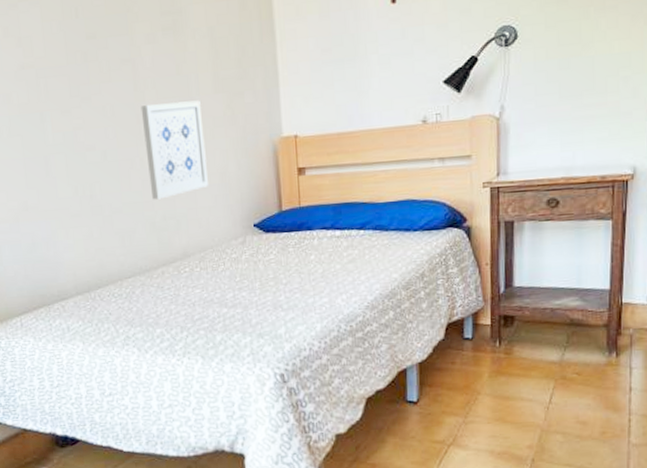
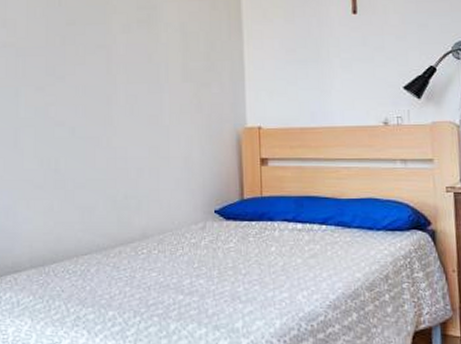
wall art: present [140,100,208,200] -> none [111,87,171,178]

